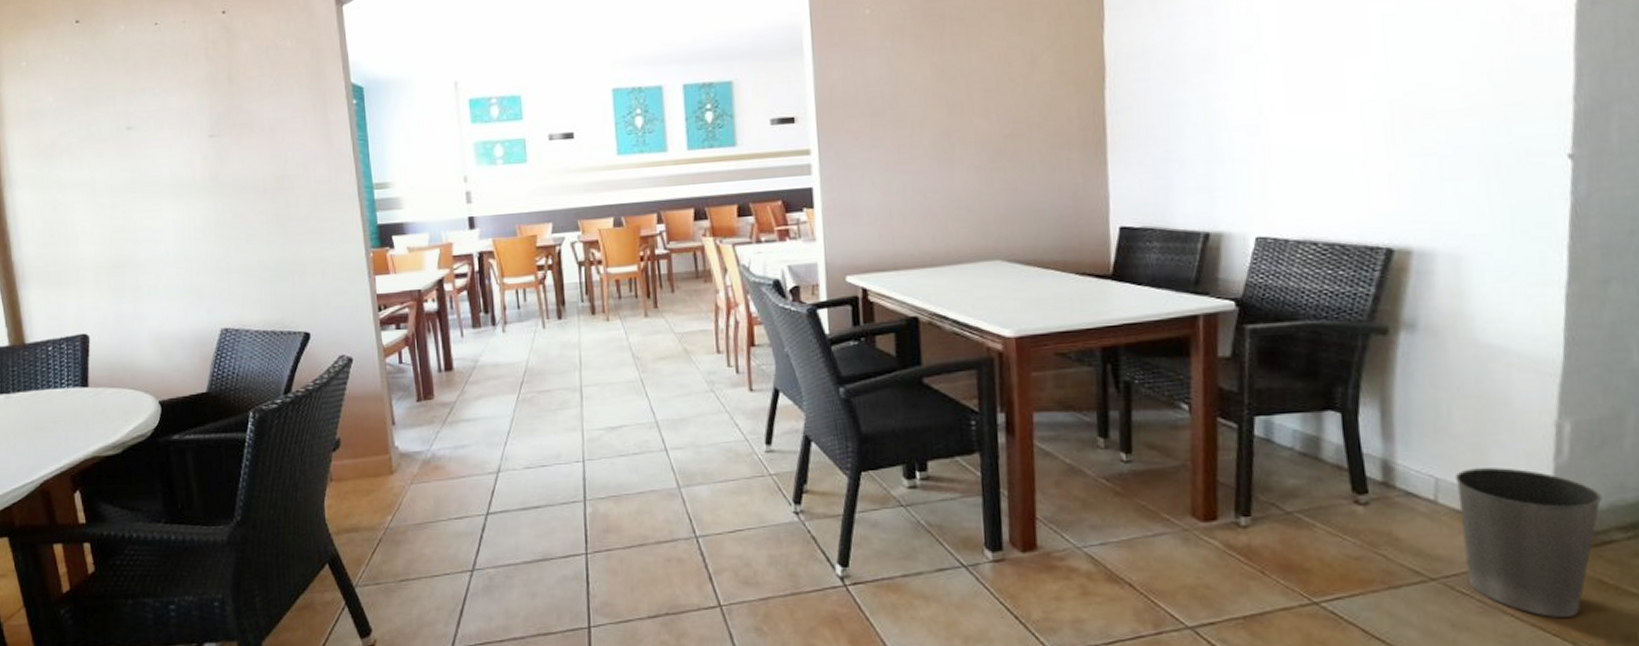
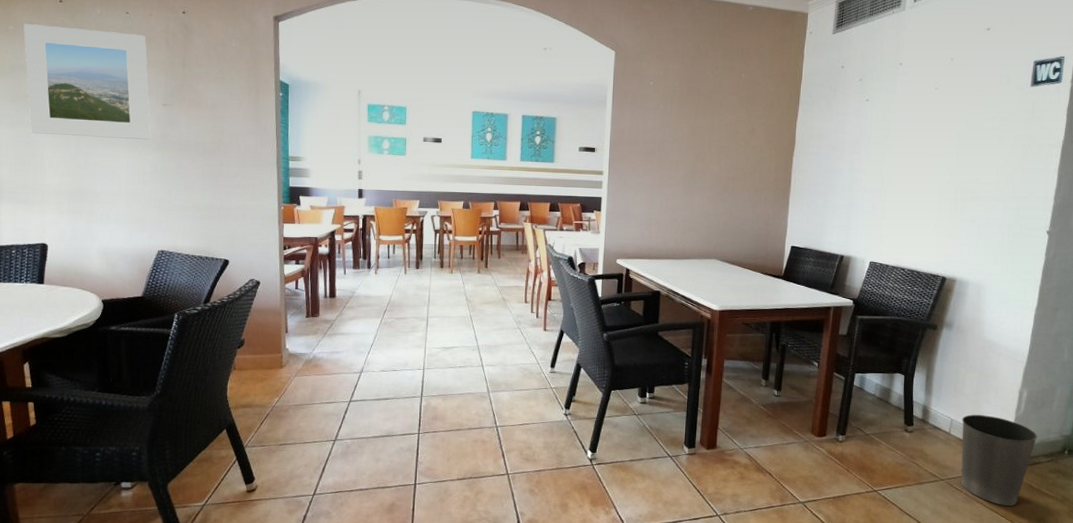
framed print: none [37,49,199,194] -> present [23,24,151,139]

